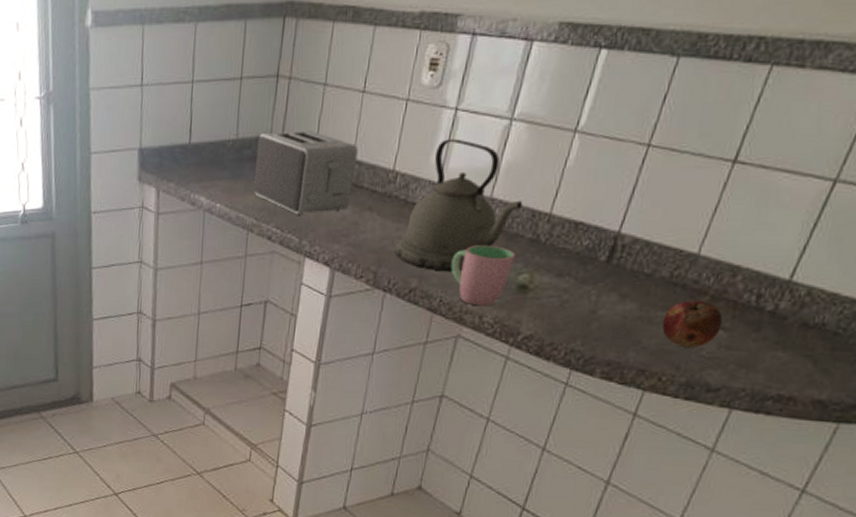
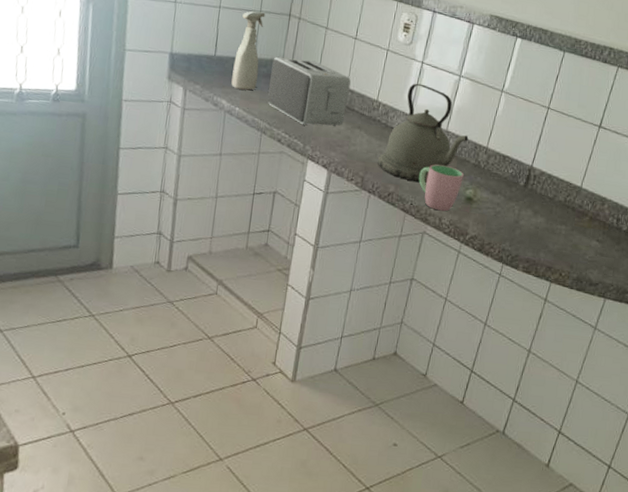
spray bottle: none [210,78,248,181] -> present [231,11,266,91]
fruit: present [662,300,723,349] -> none [561,218,597,254]

